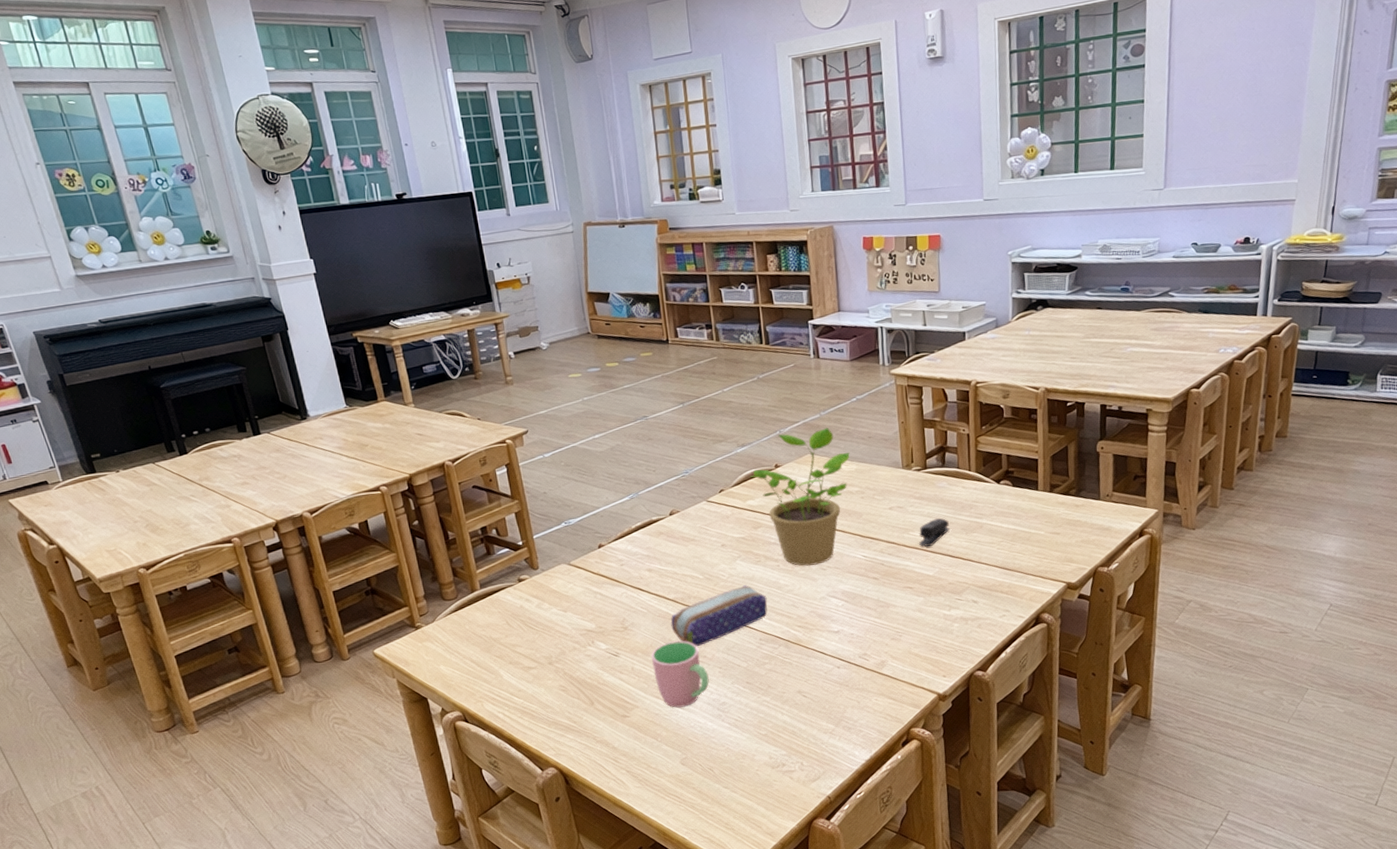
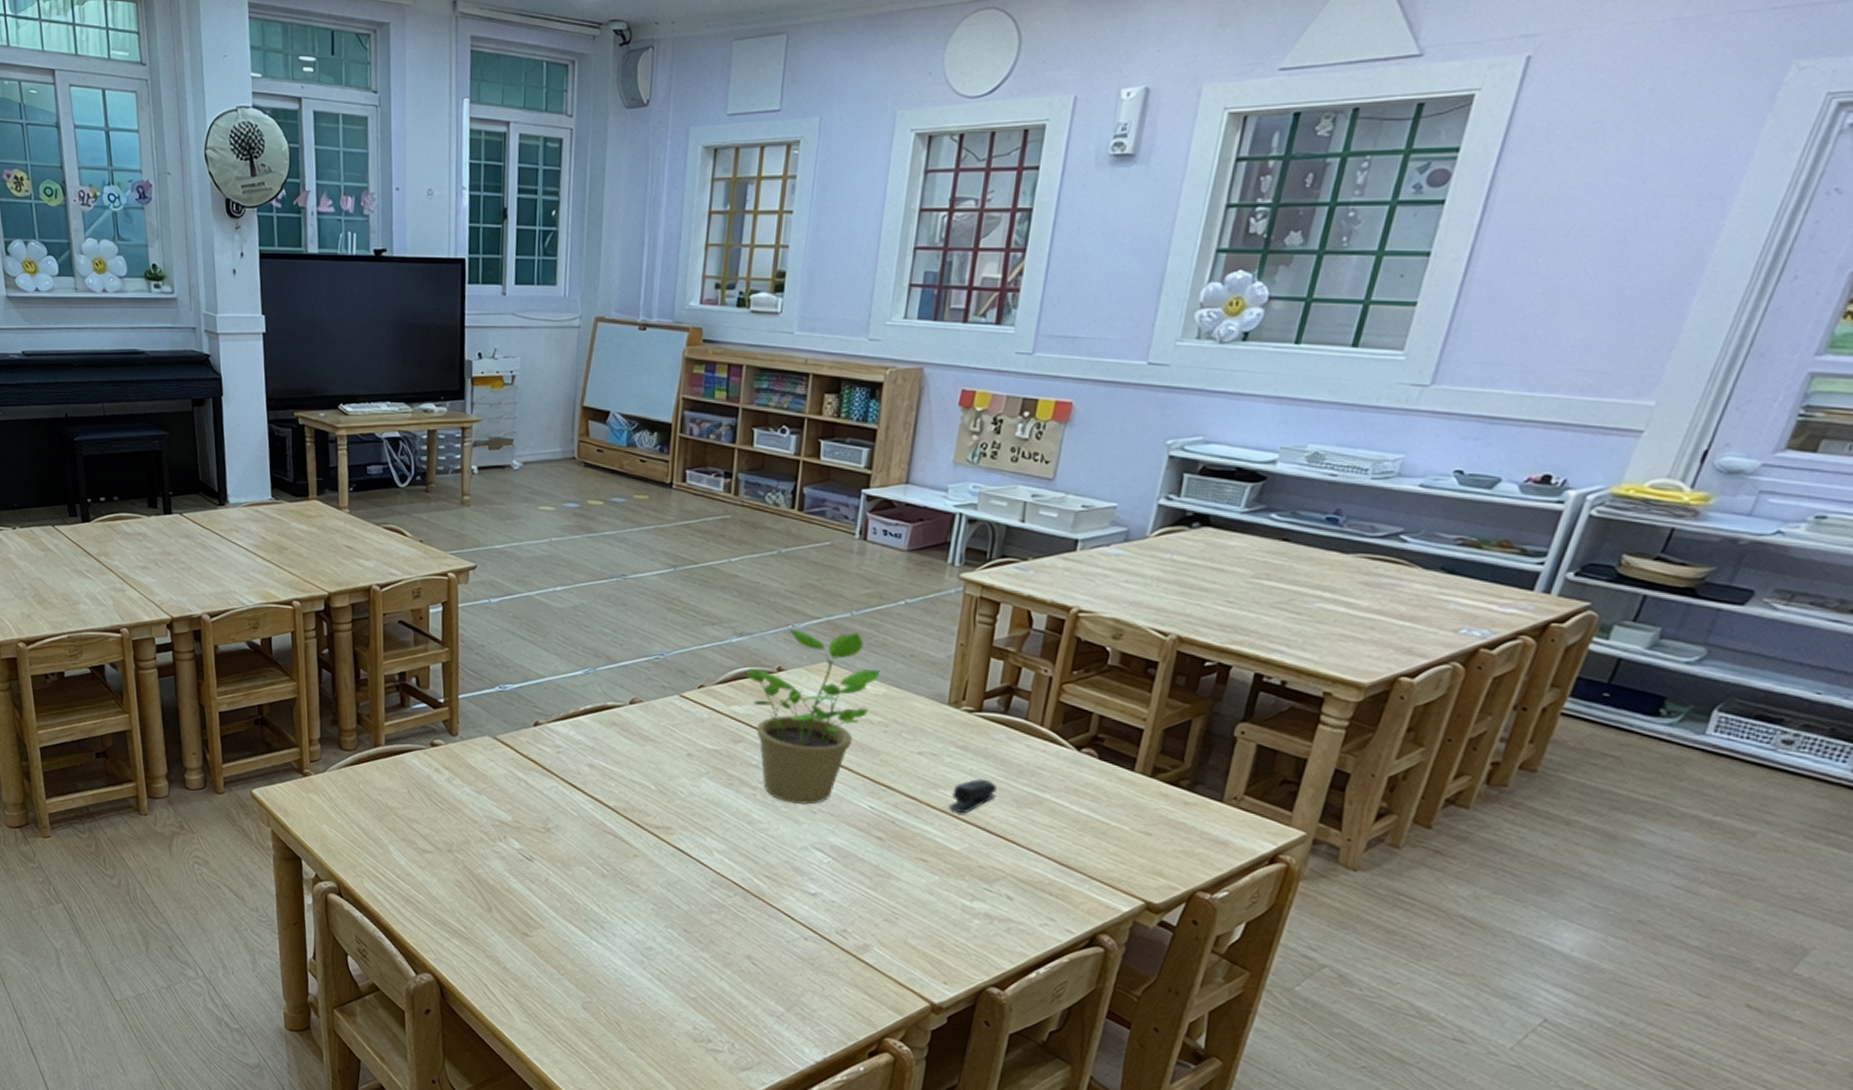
cup: present [651,640,709,709] -> none [570,858,638,941]
pencil case: present [670,585,768,647] -> none [603,810,732,872]

